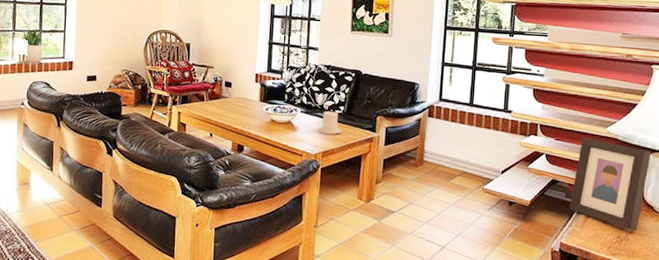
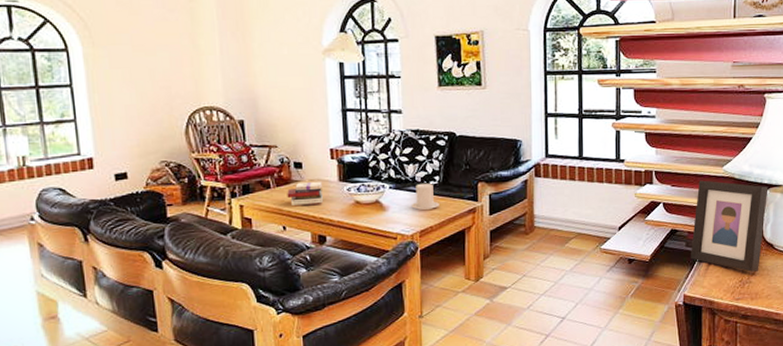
planter: present [21,27,43,65] -> none [16,119,50,168]
books: none [216,99,246,120] -> present [287,182,324,206]

